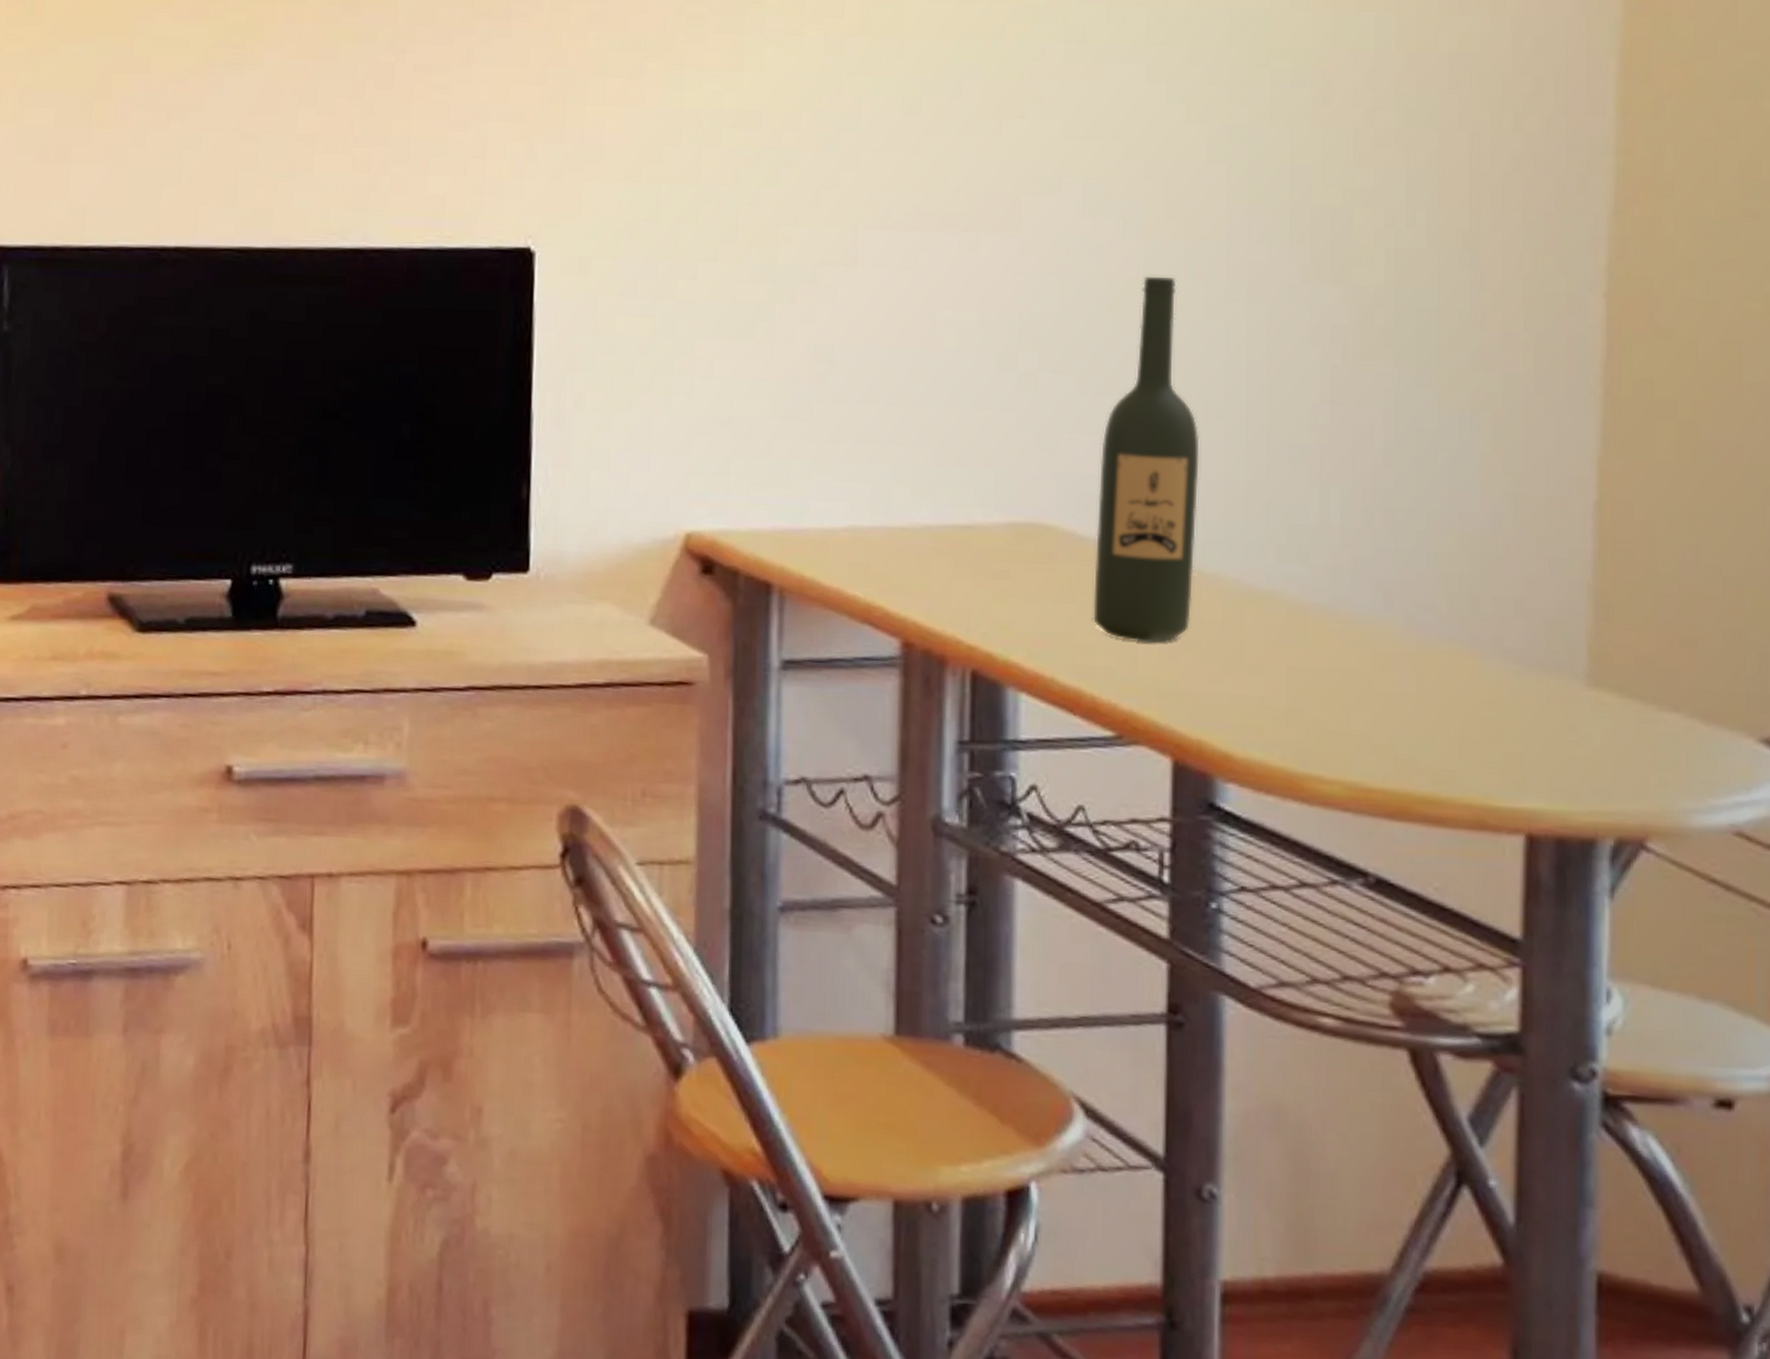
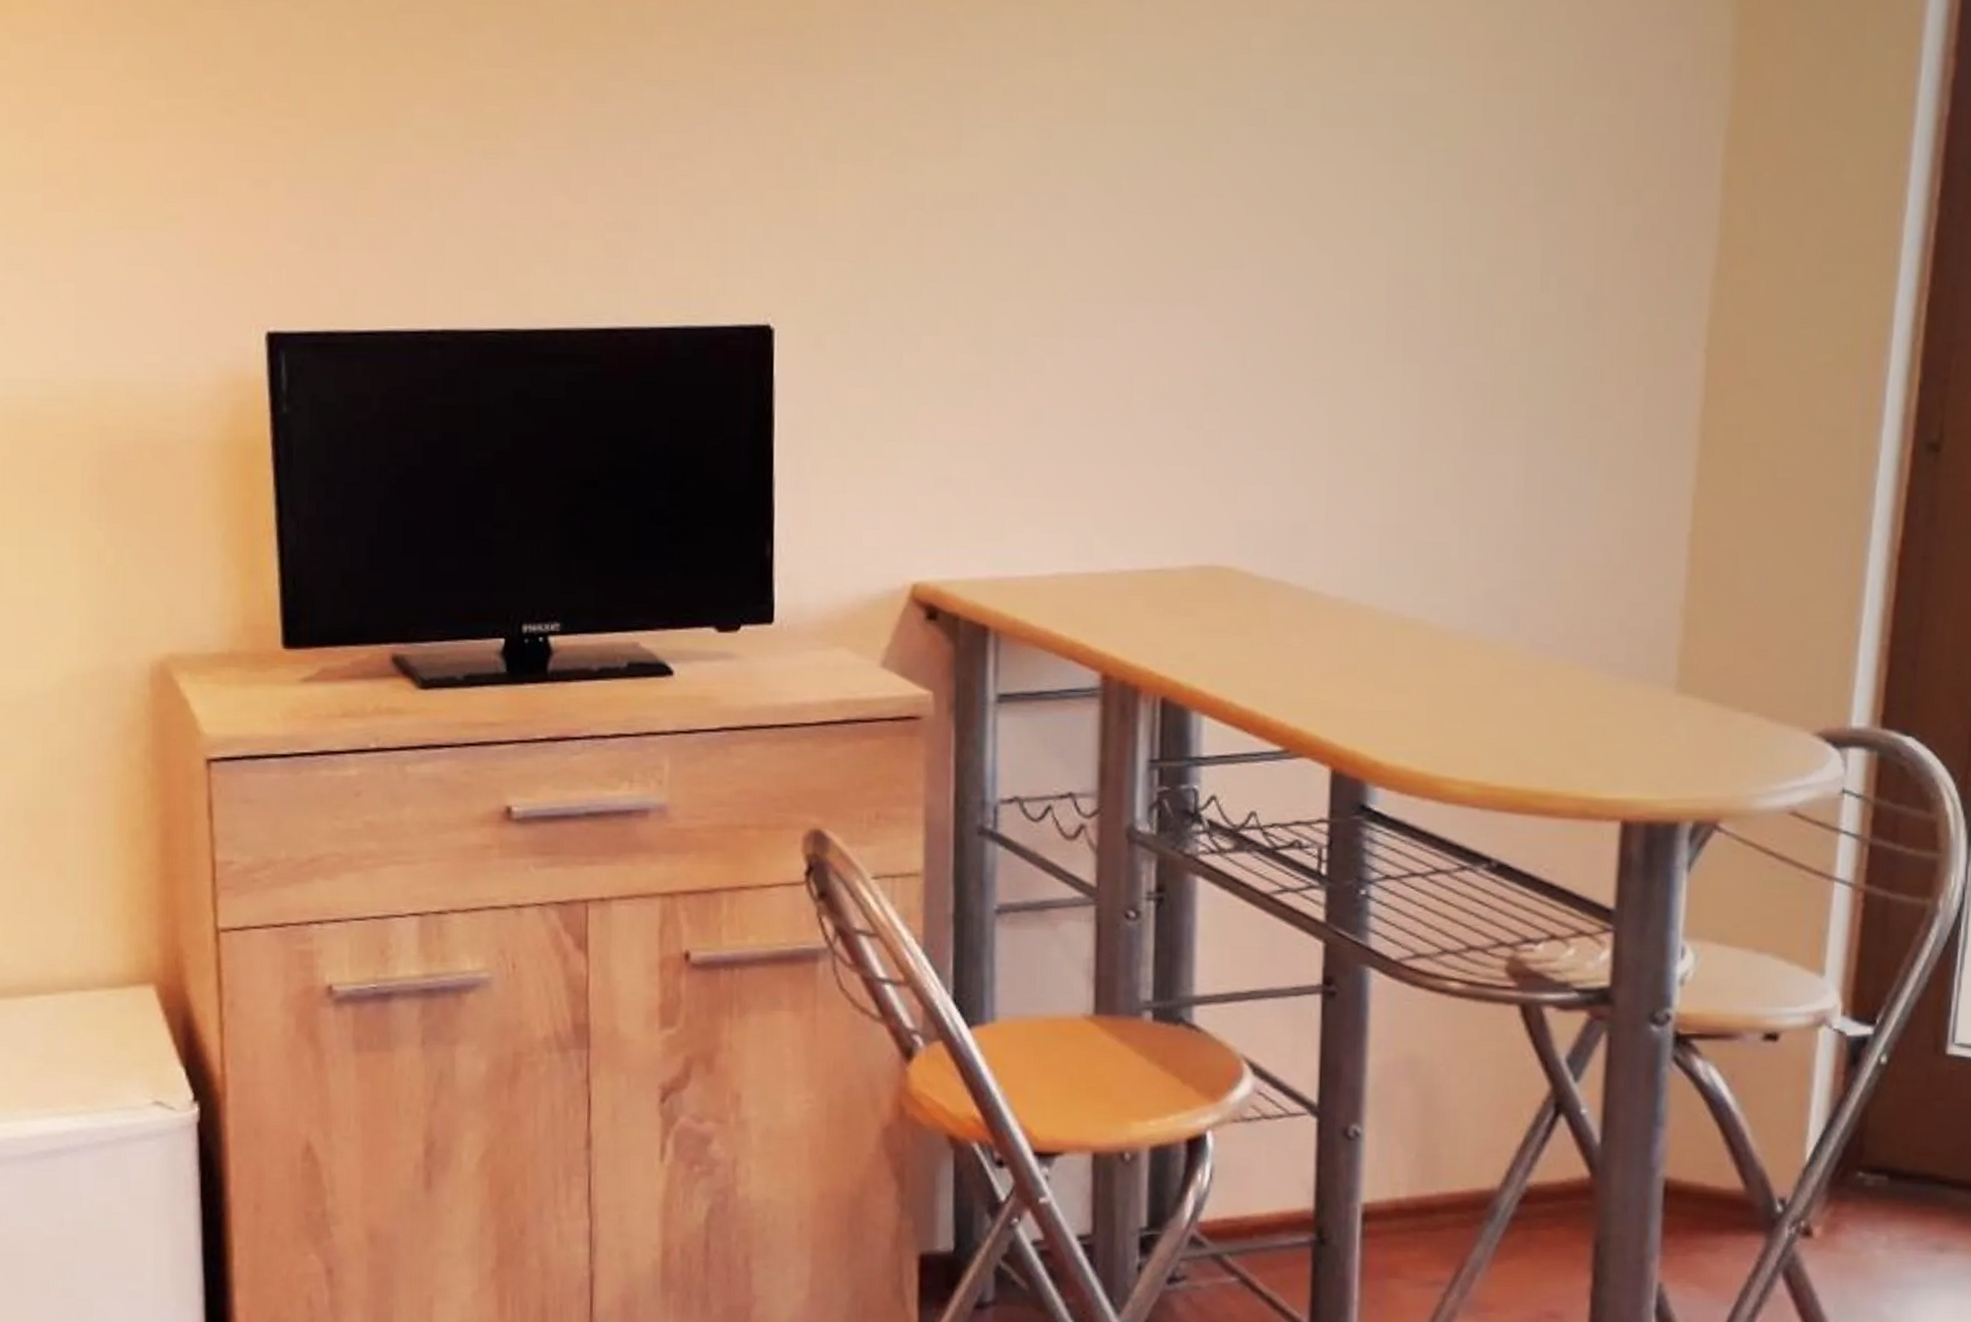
wine bottle: present [1093,276,1200,642] -> none [1266,341,1359,667]

